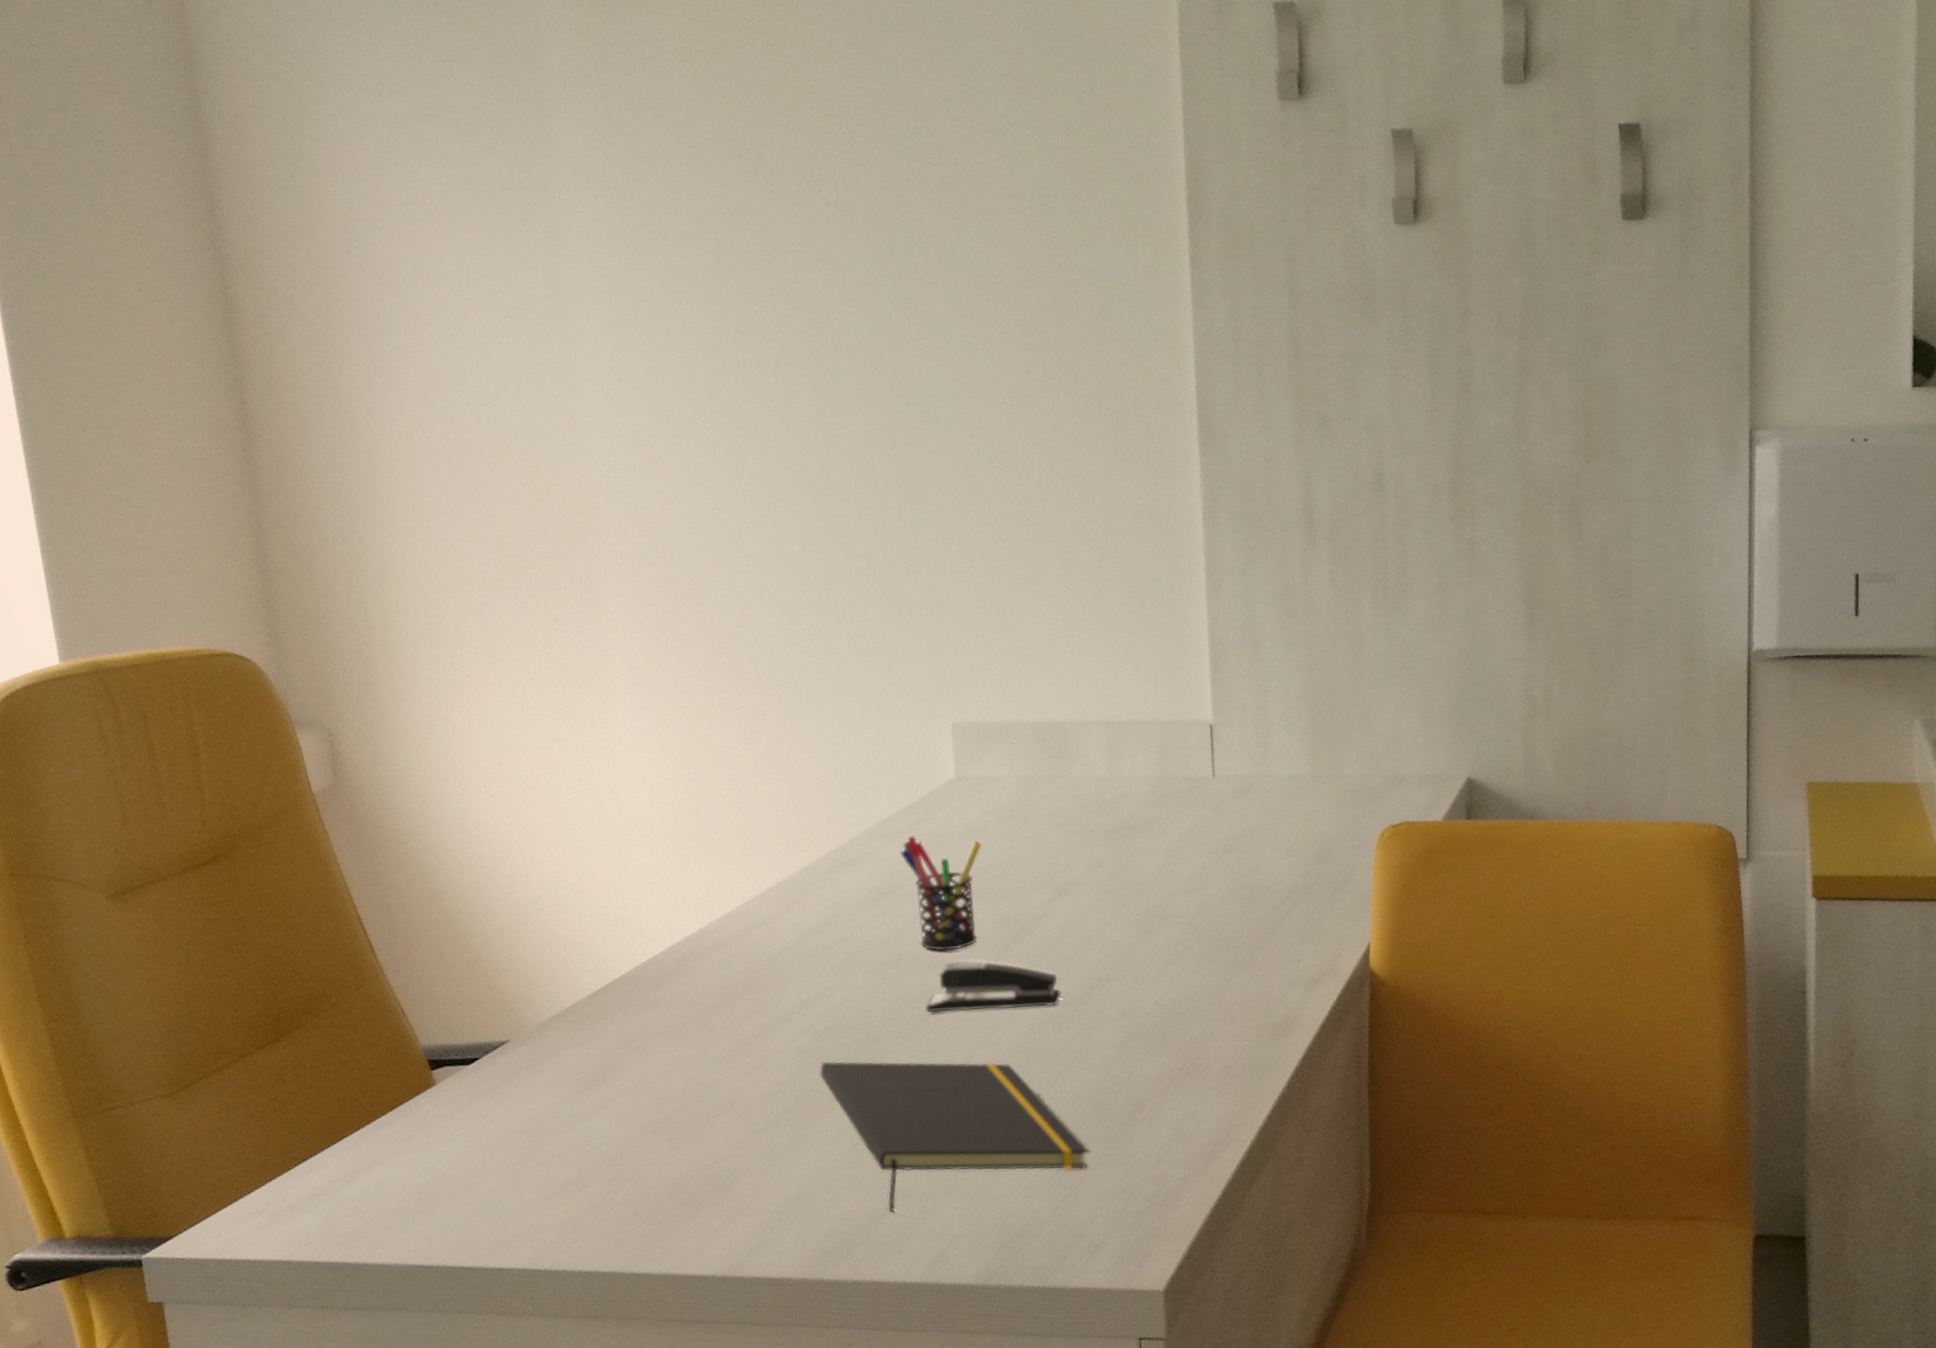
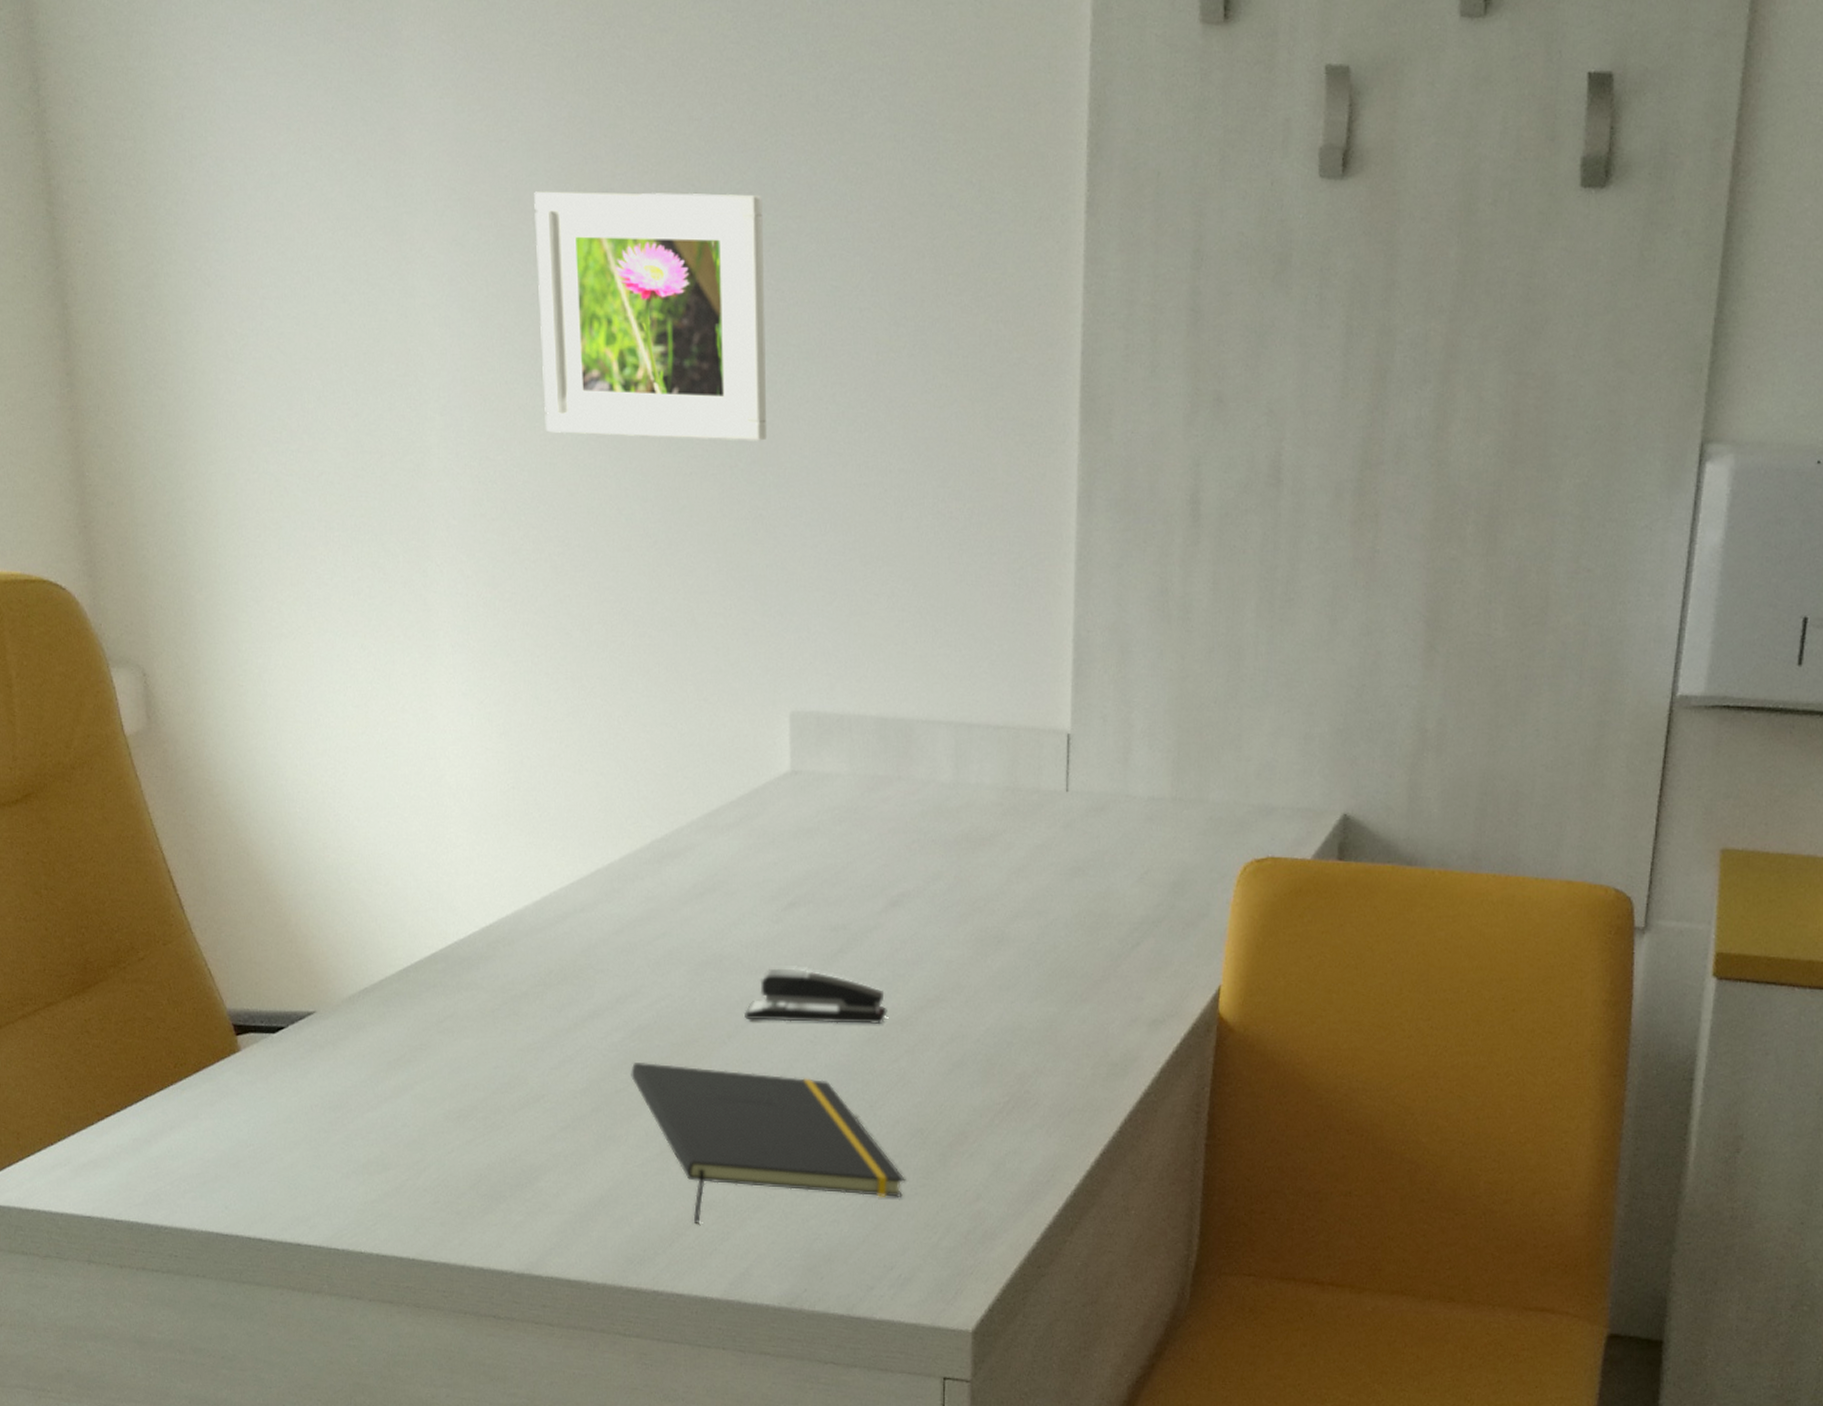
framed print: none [686,266,915,487] -> present [534,191,767,441]
pen holder: present [900,835,982,952] -> none [727,829,814,956]

